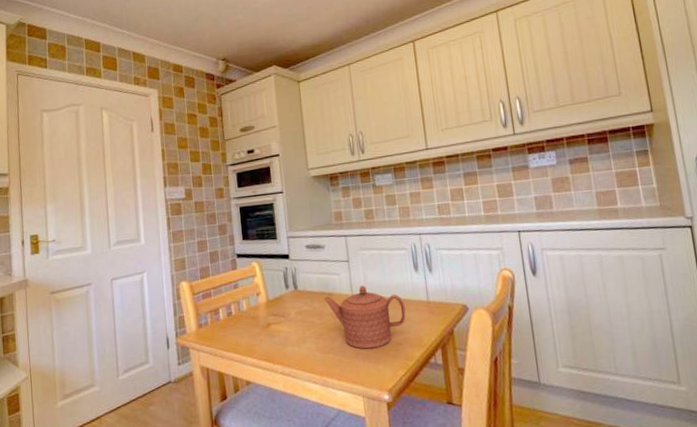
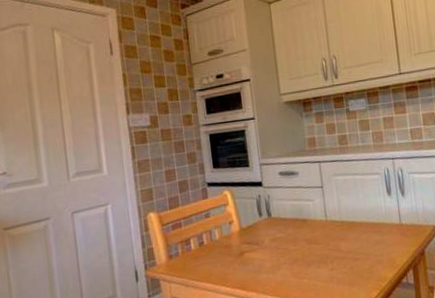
teapot: present [324,285,406,349] -> none [298,211,379,273]

